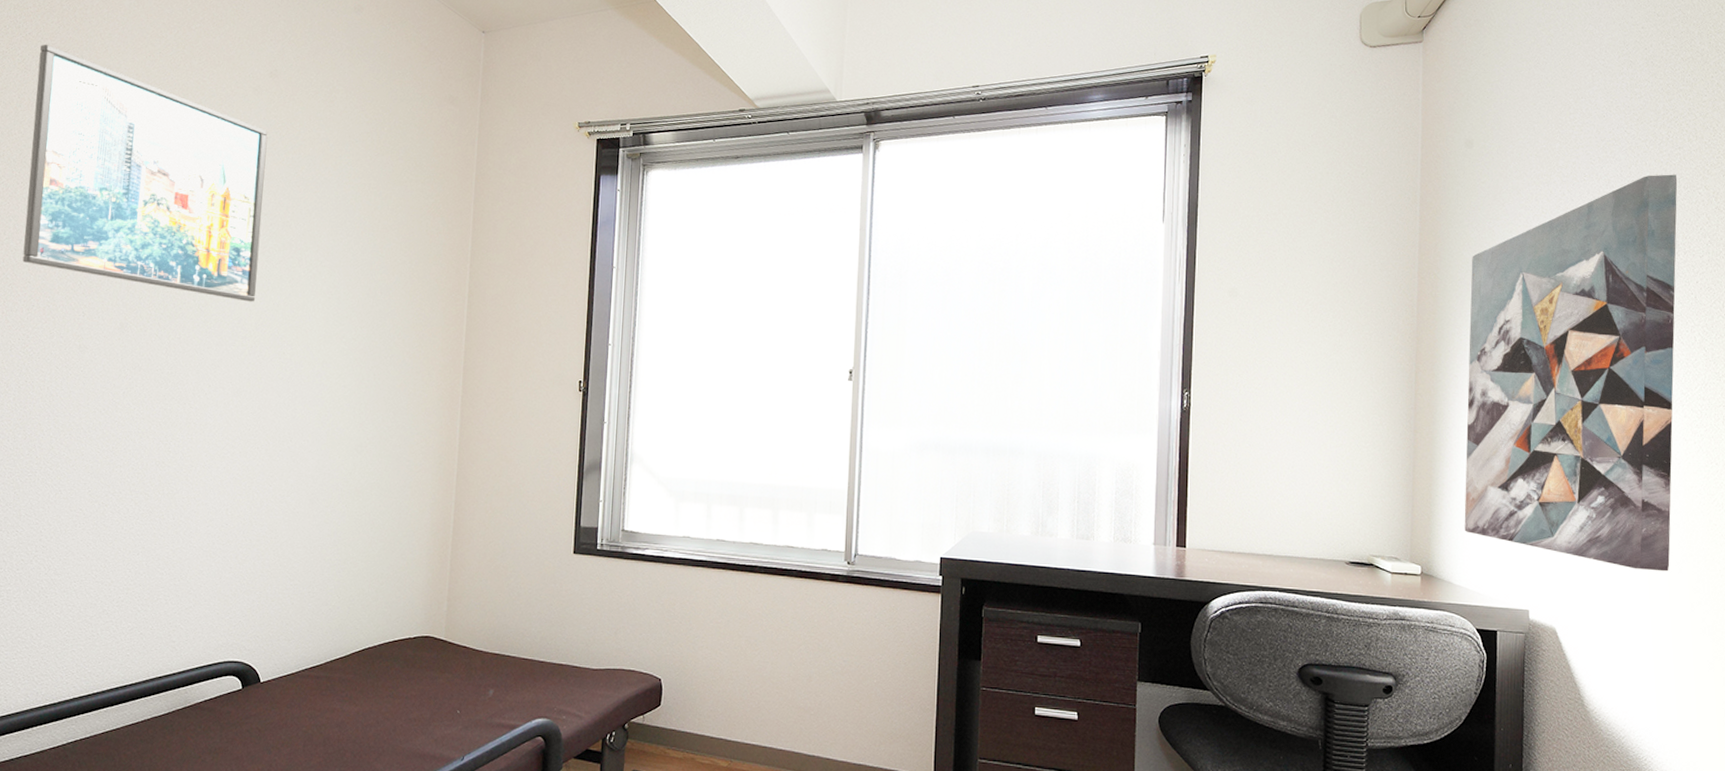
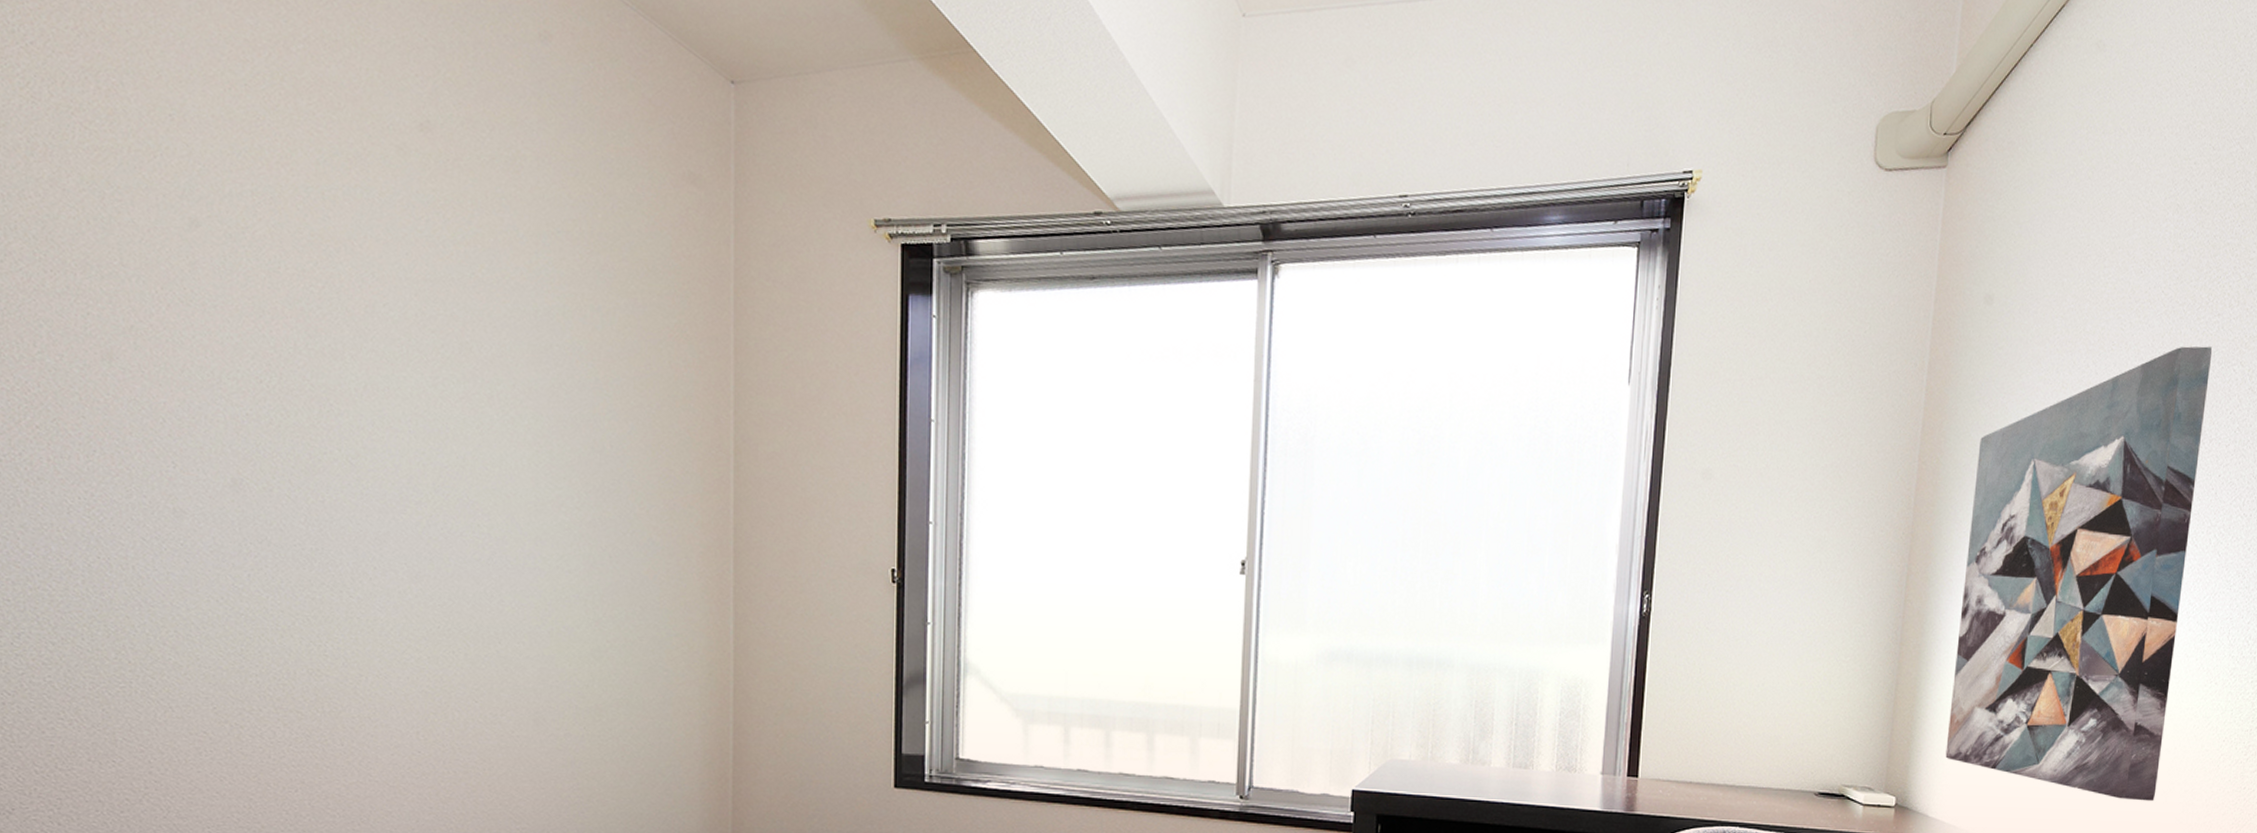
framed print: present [22,44,268,302] -> none [53,60,430,454]

